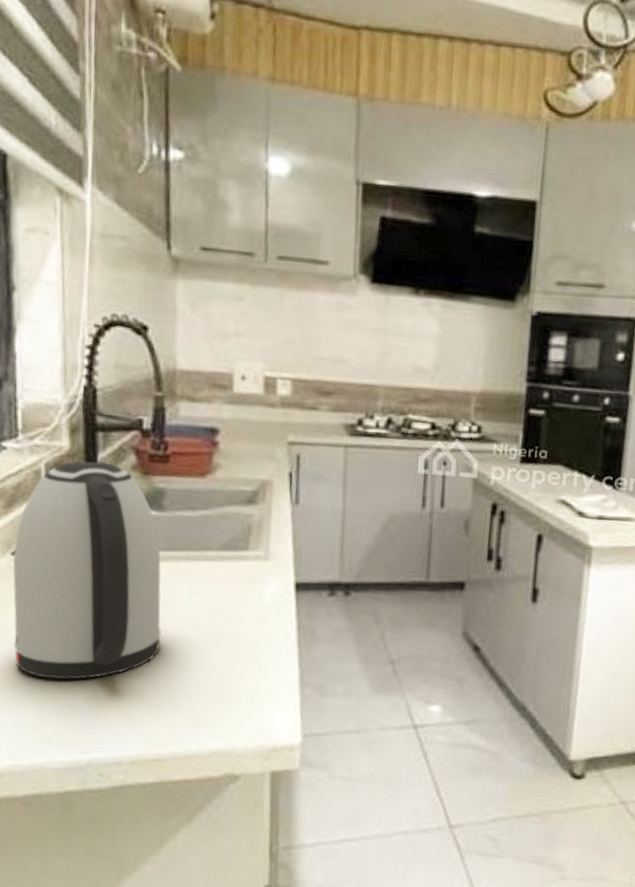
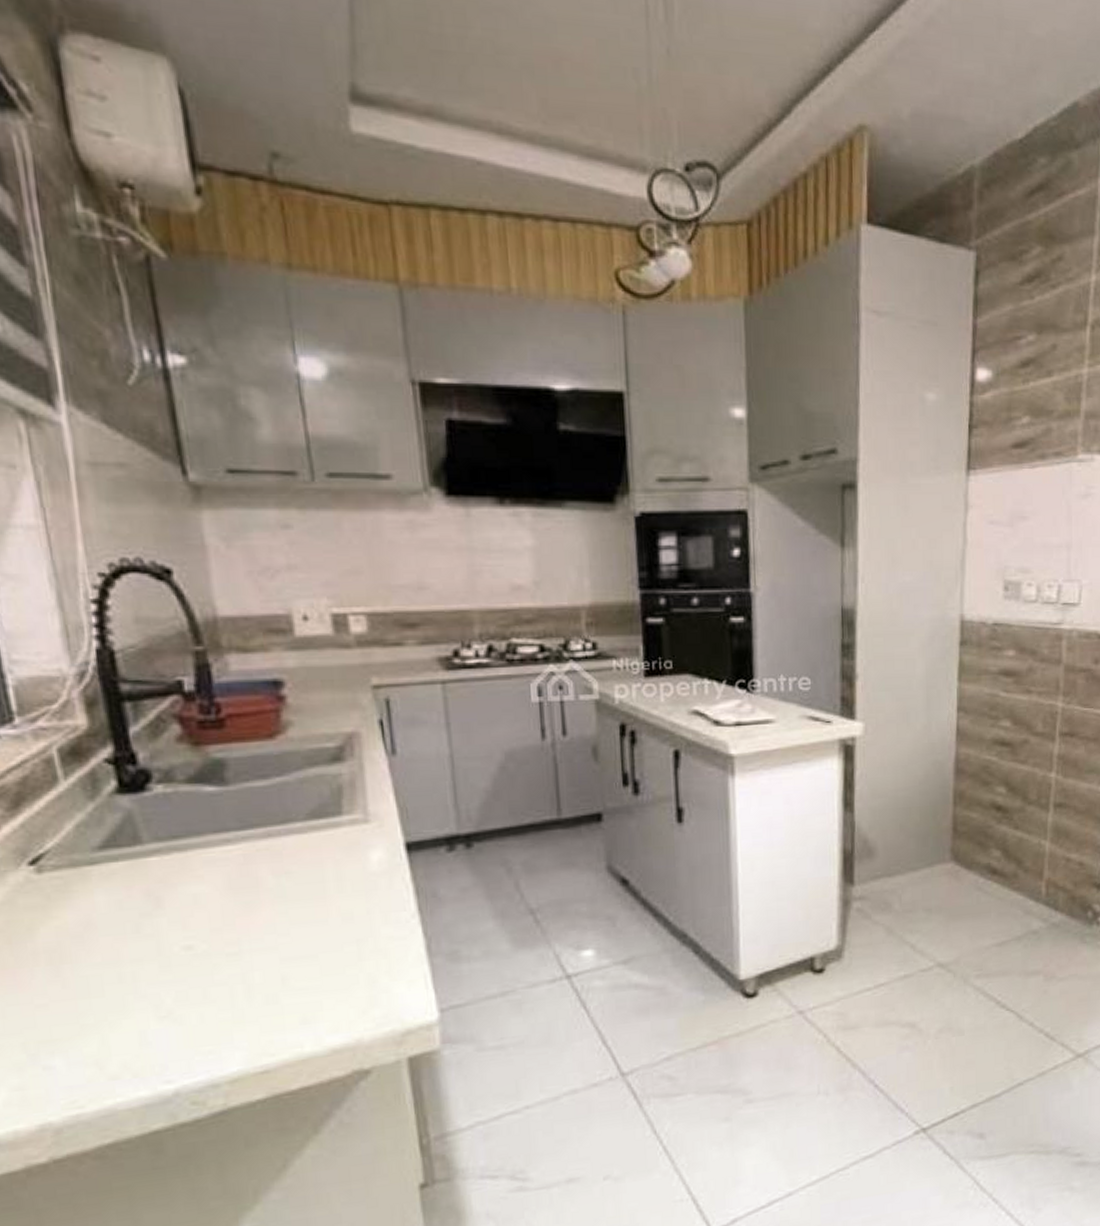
kettle: present [13,461,161,681] -> none [30,736,248,1006]

